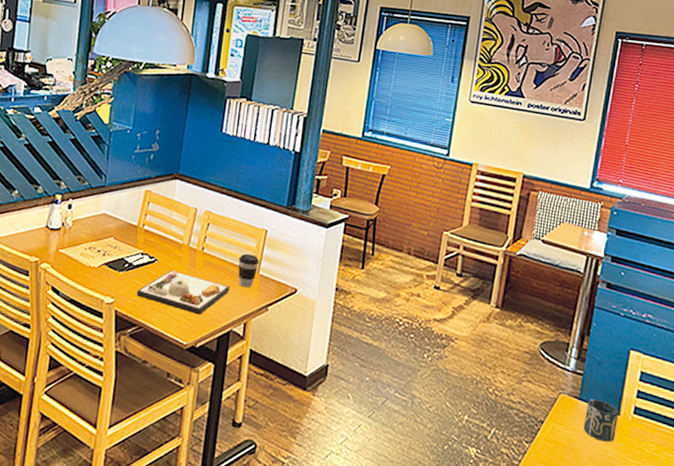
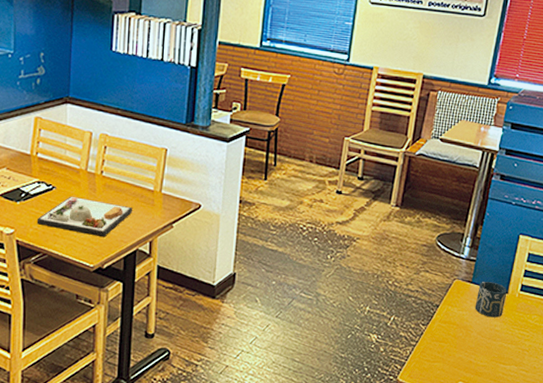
coffee cup: present [238,253,260,288] -> none [139,174,161,207]

